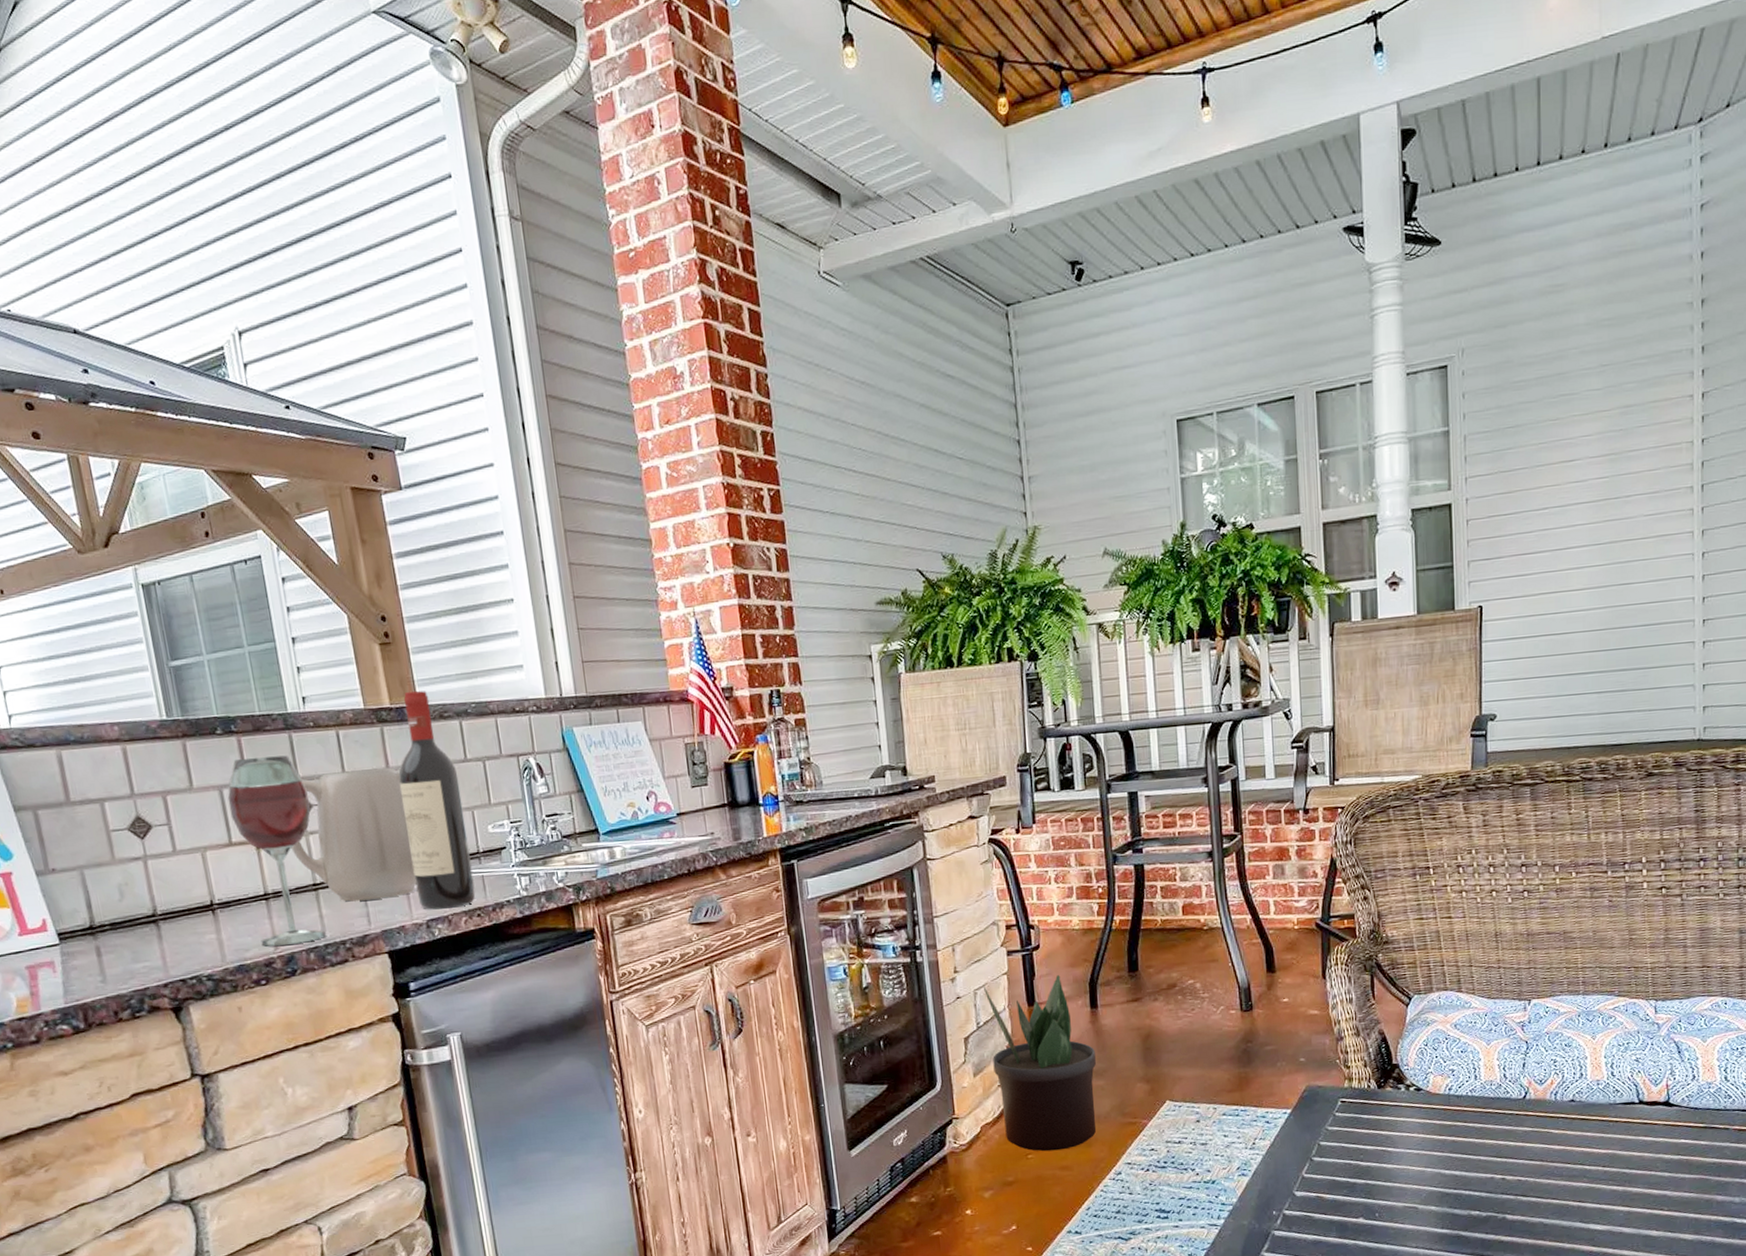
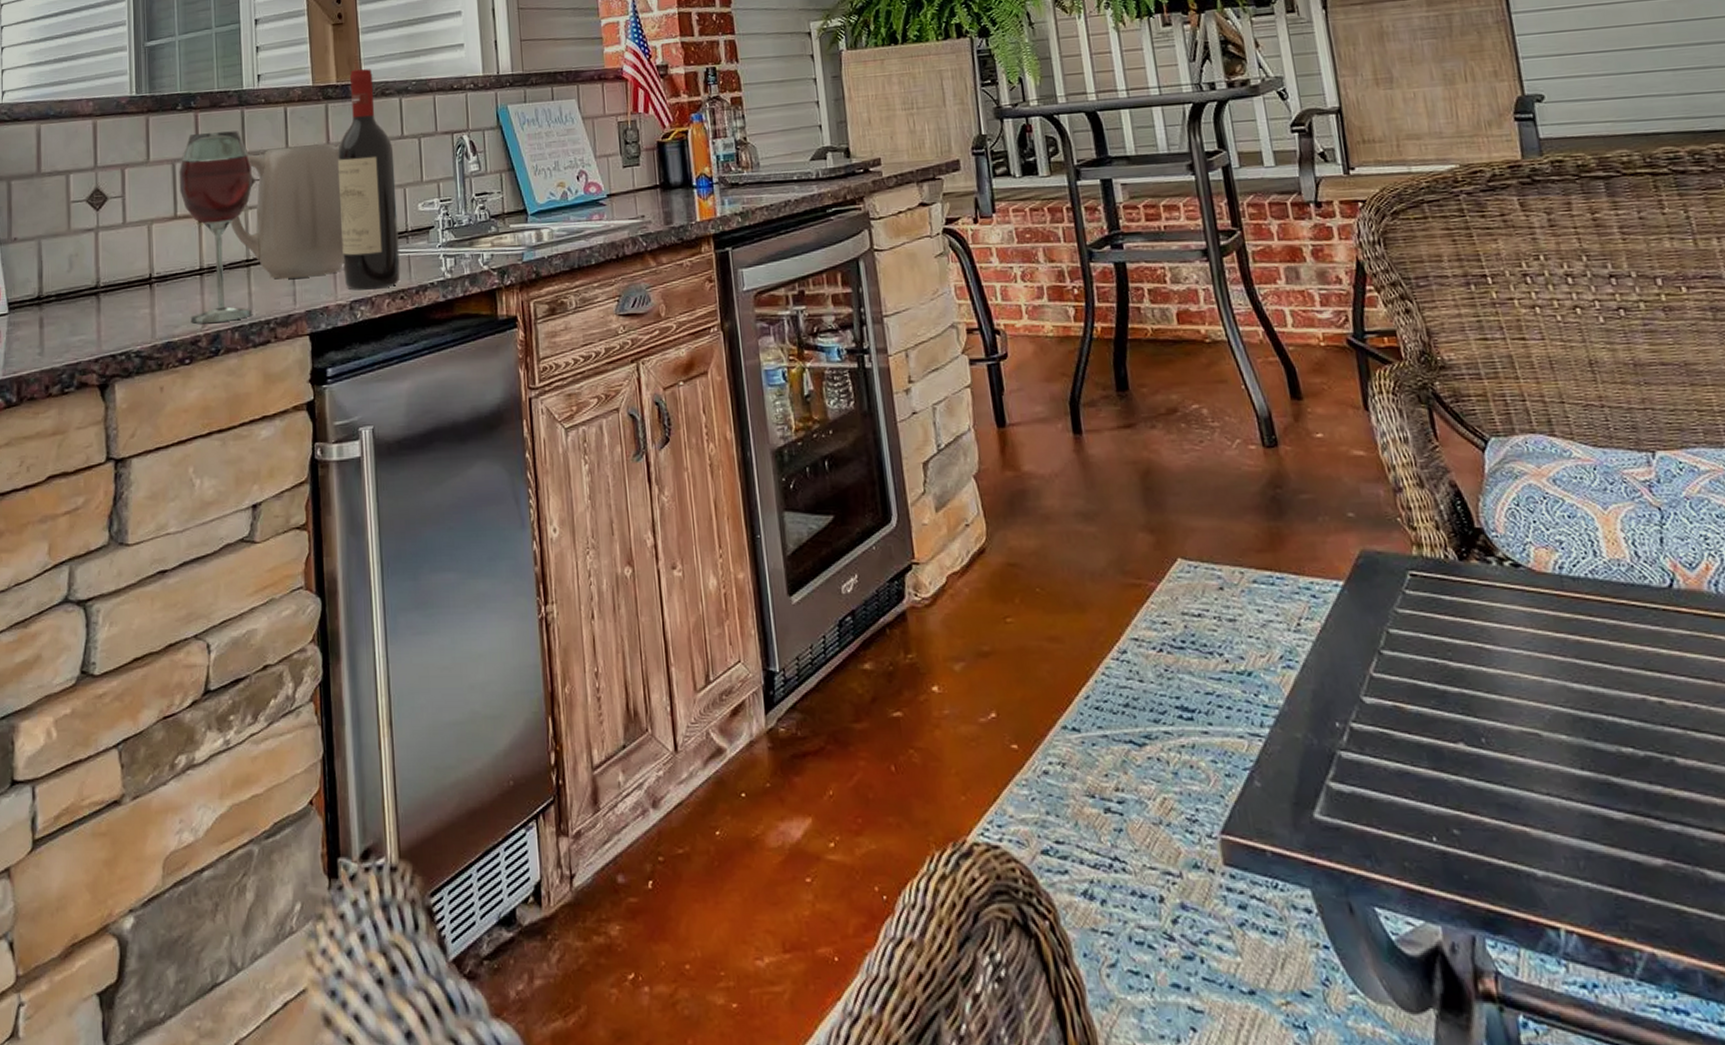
planter: present [982,975,1096,1152] -> none [942,391,1090,615]

